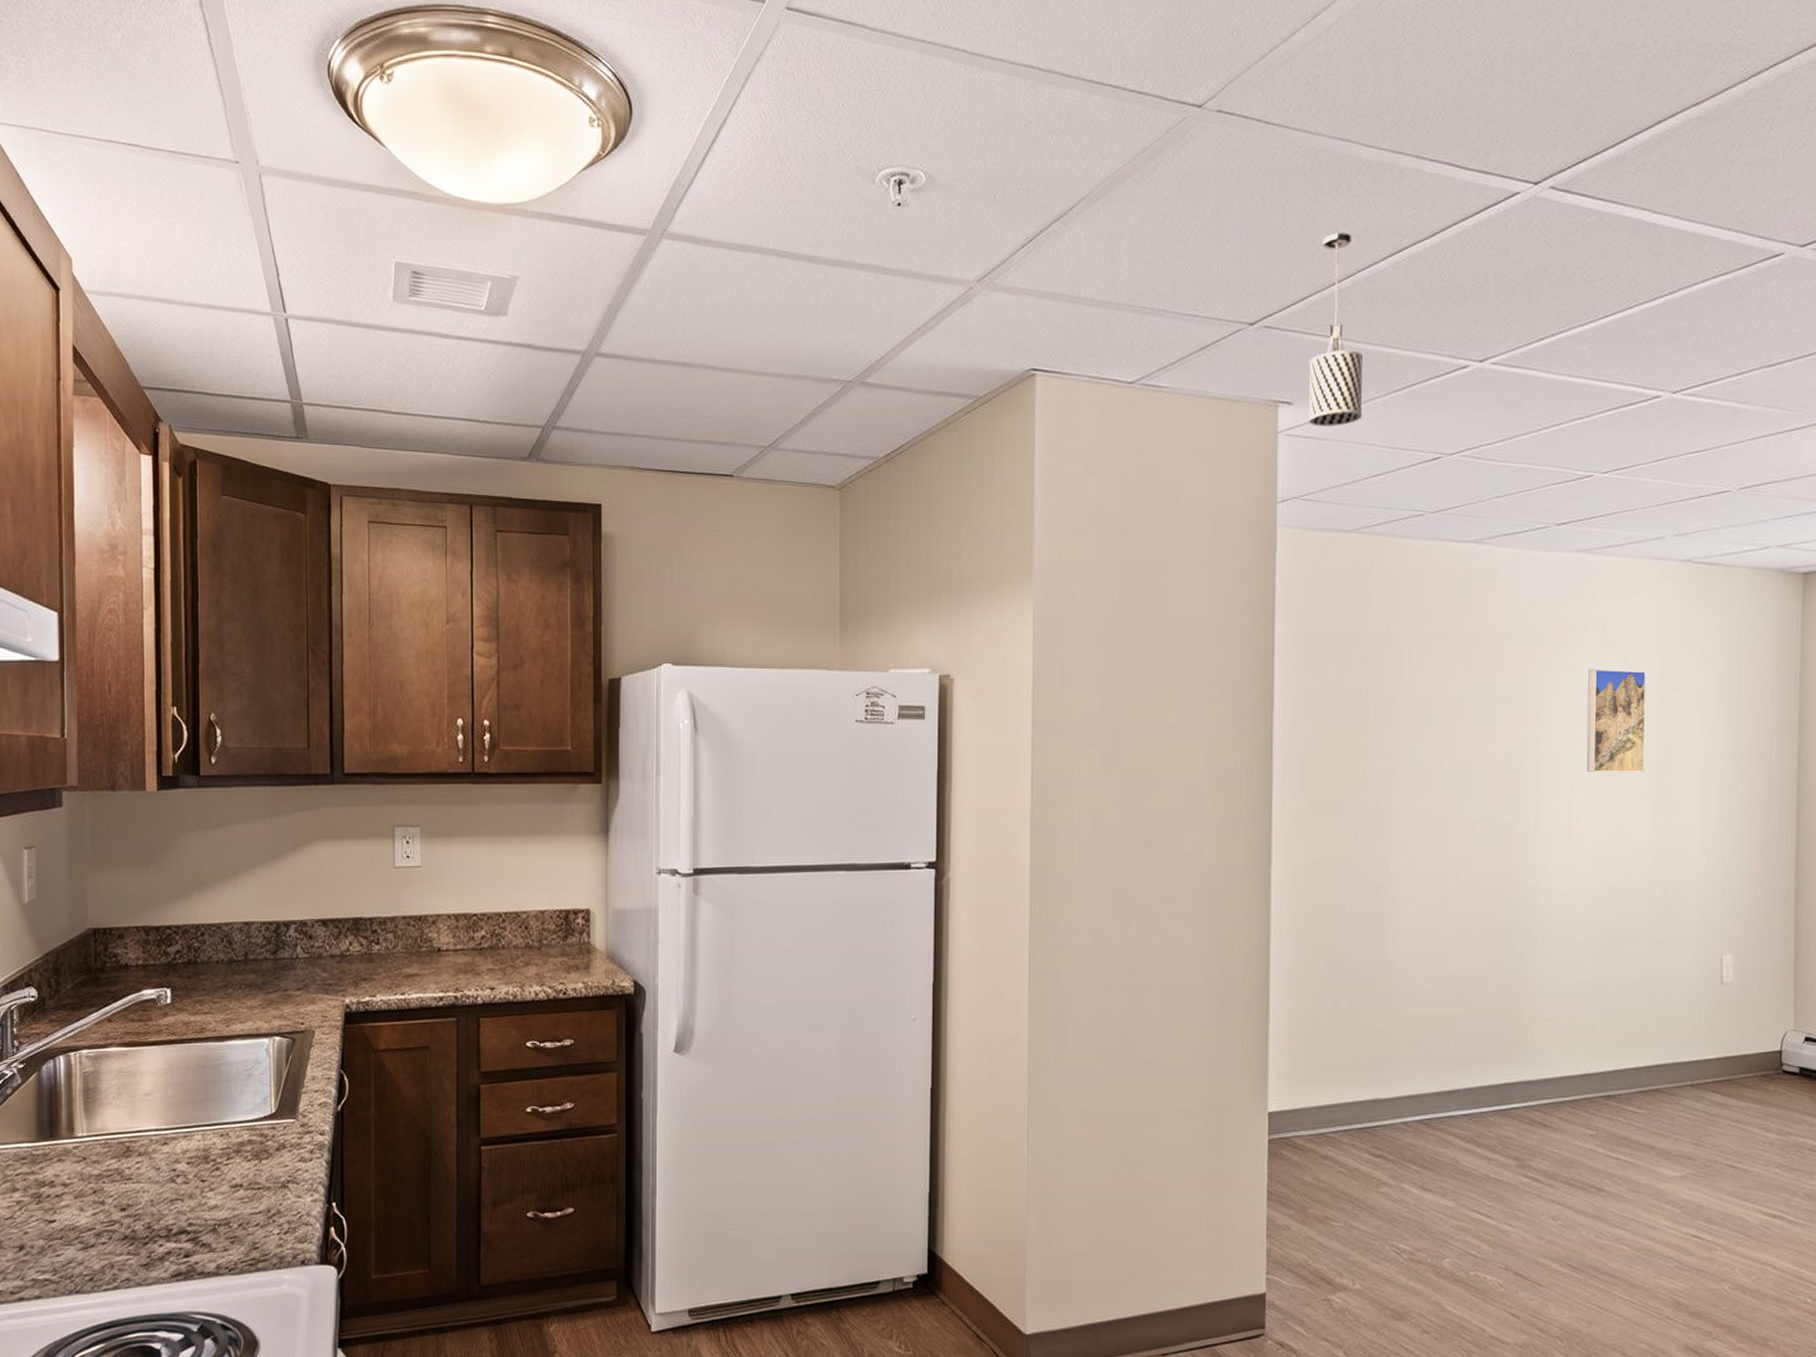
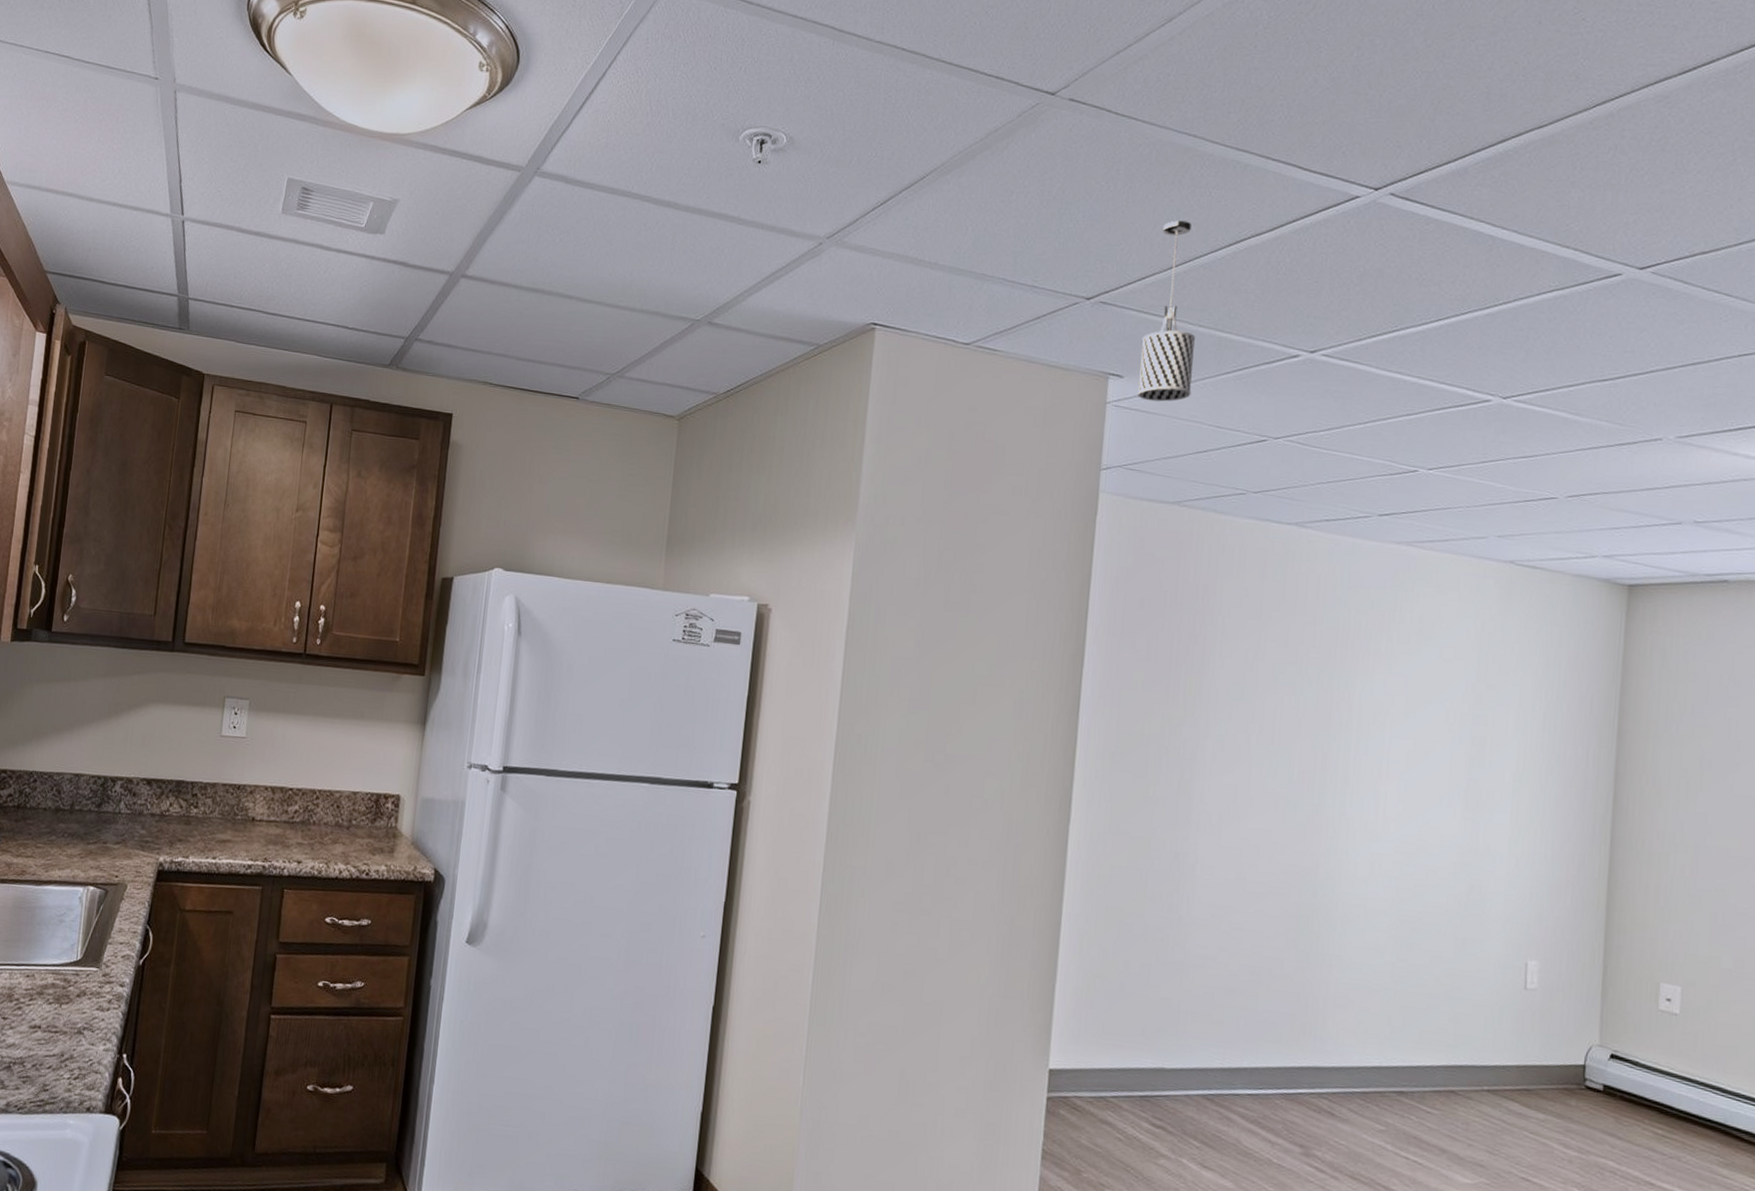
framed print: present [1586,668,1647,772] -> none [1395,659,1463,767]

